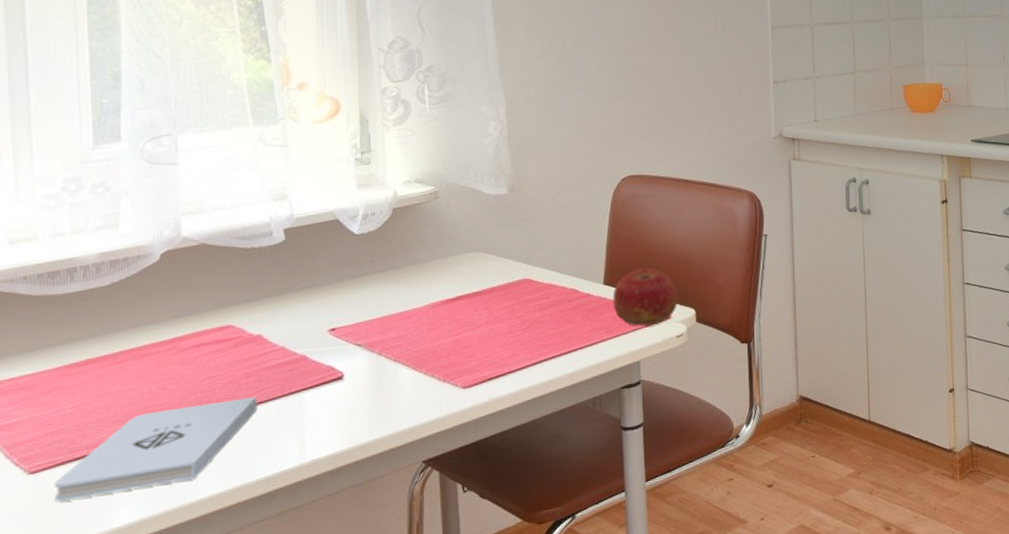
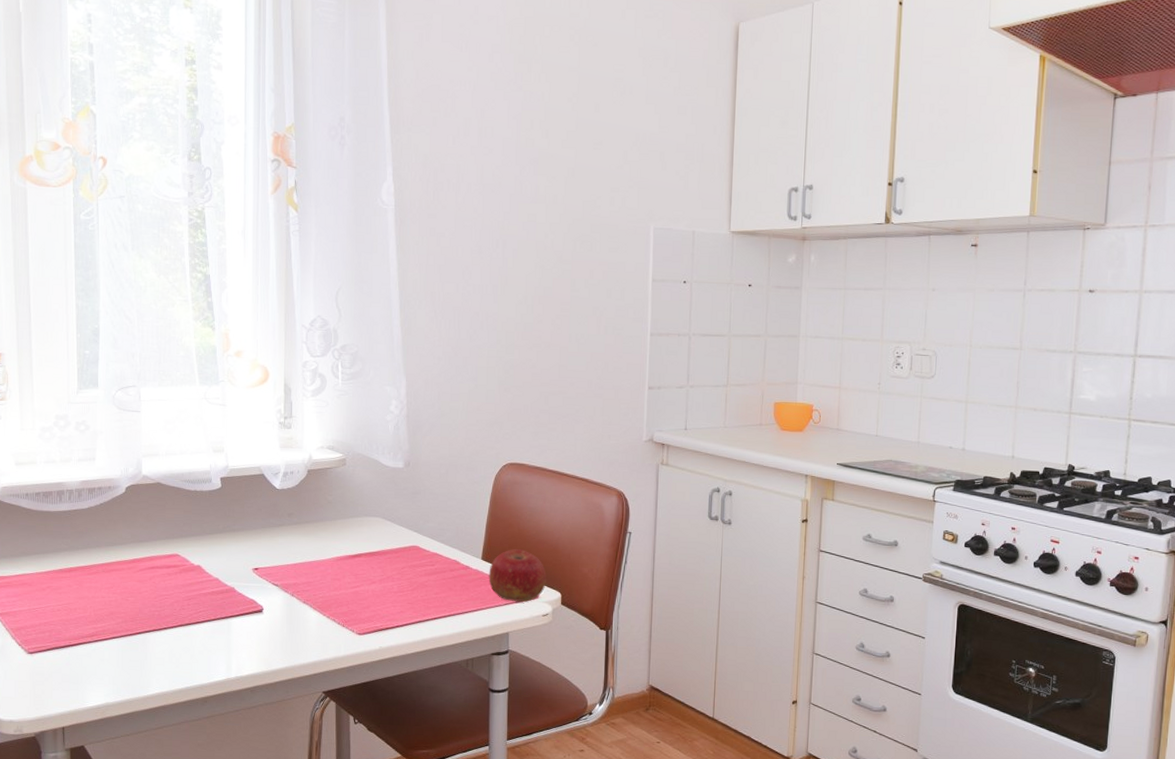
notepad: present [54,396,258,501] -> none [45,616,196,679]

